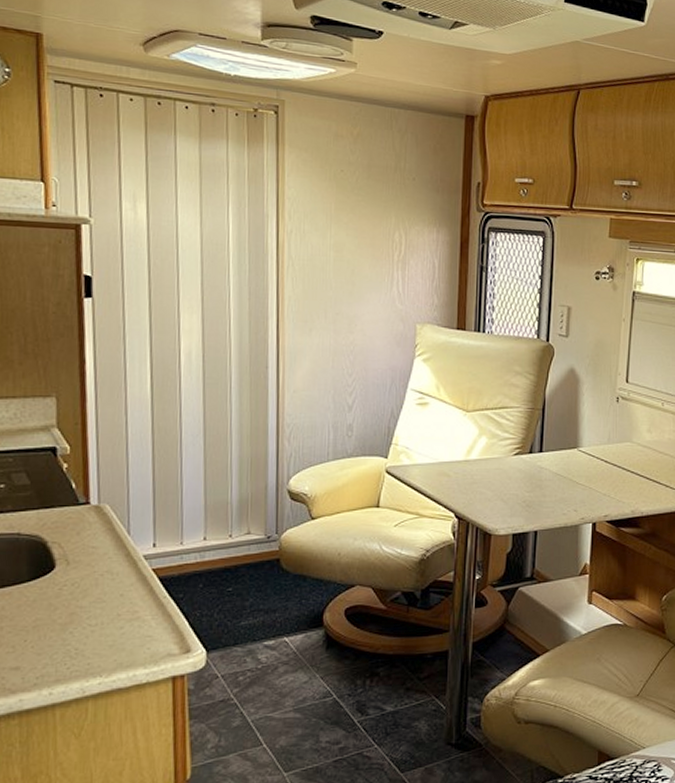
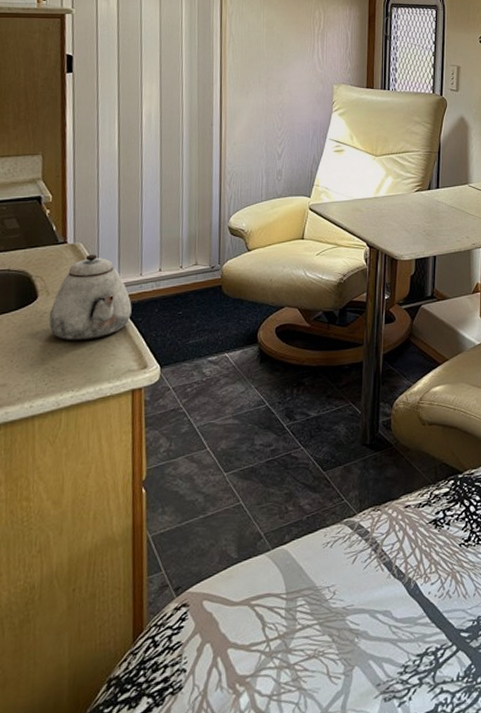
teapot: none [69,518,171,619] -> present [48,254,132,341]

